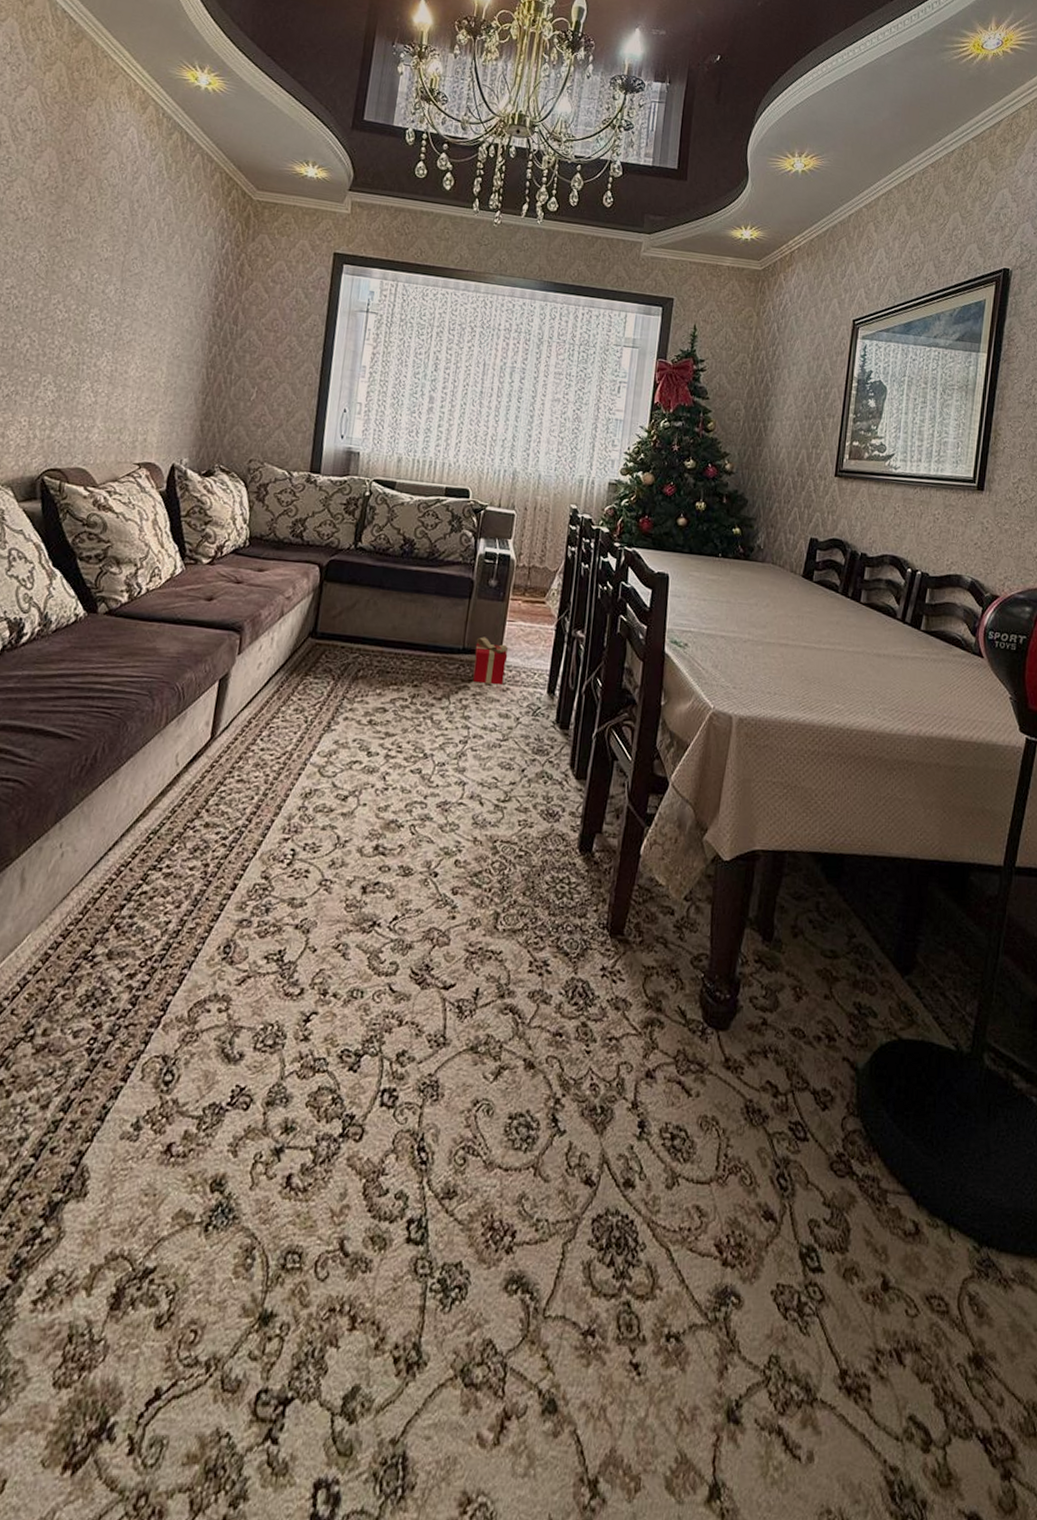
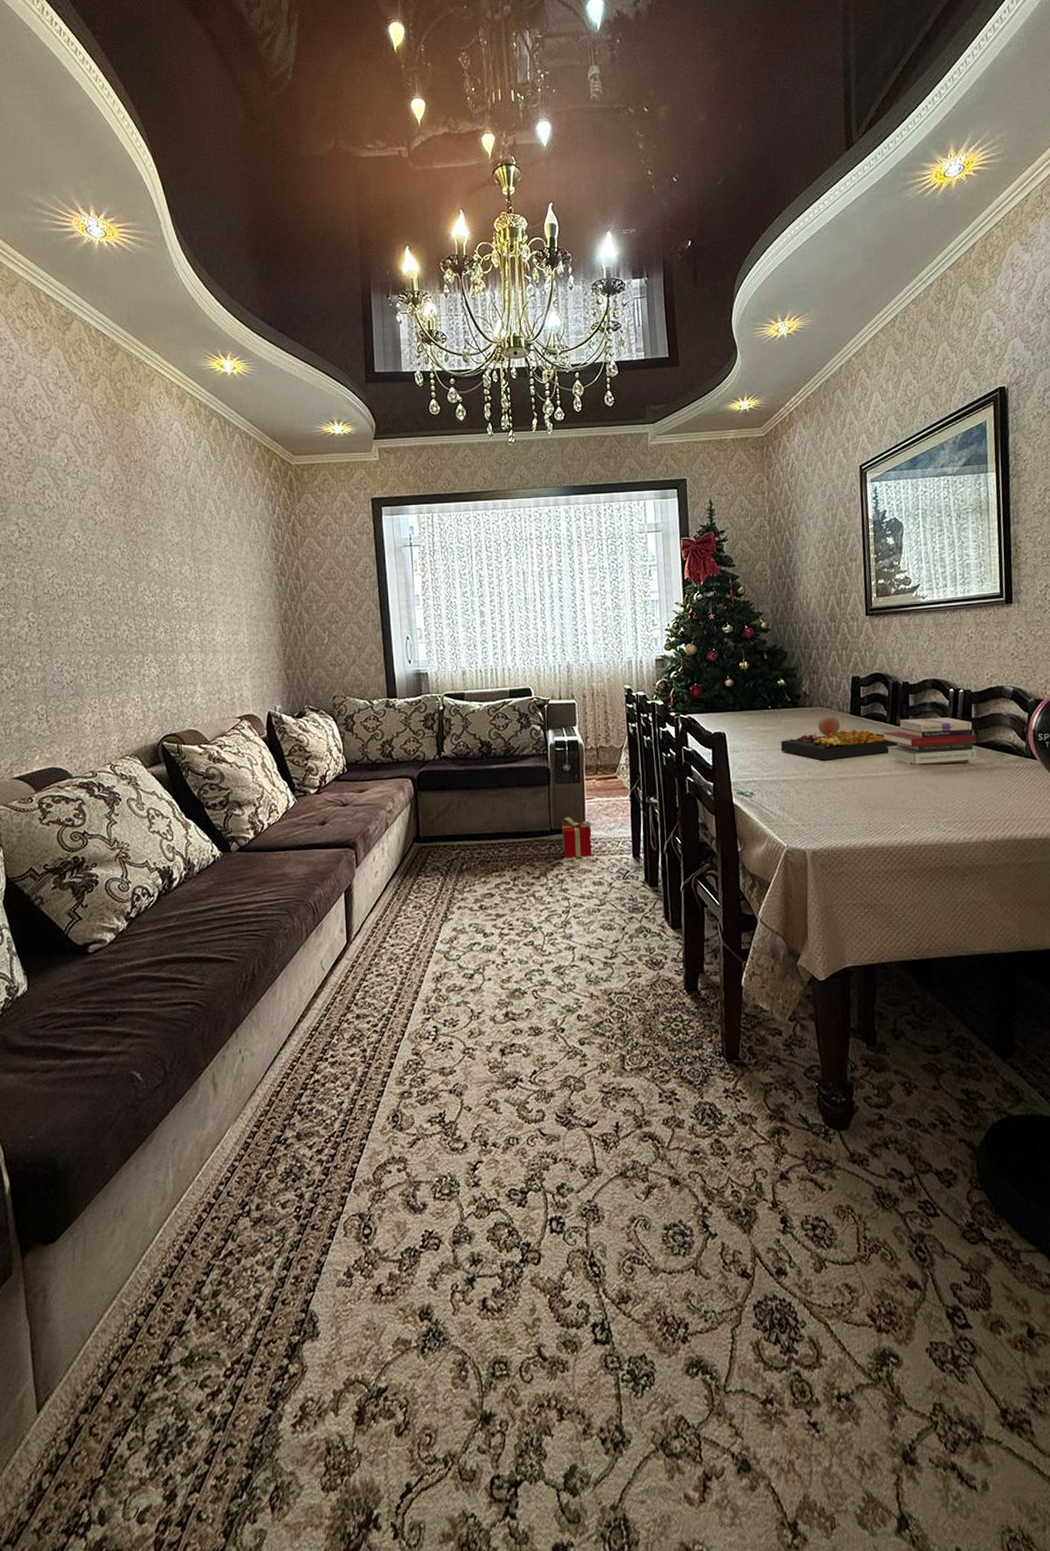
food platter: none [724,591,847,625] -> present [780,729,898,761]
fruit: none [767,574,791,597] -> present [818,715,841,736]
books: none [831,591,926,650] -> present [882,717,977,765]

